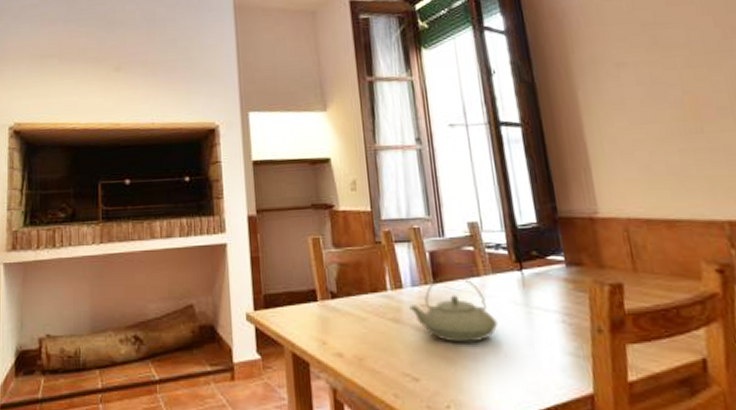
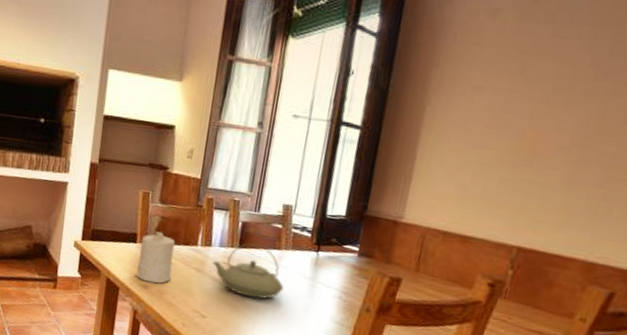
candle: none [322,282,366,348] -> present [136,231,176,284]

